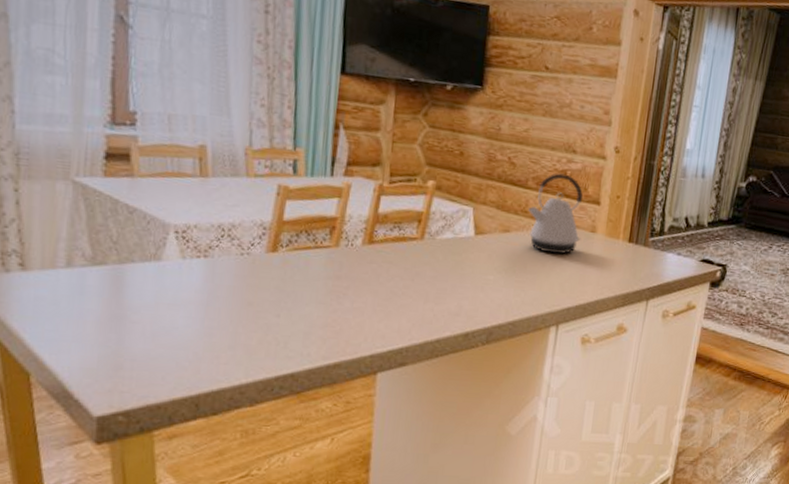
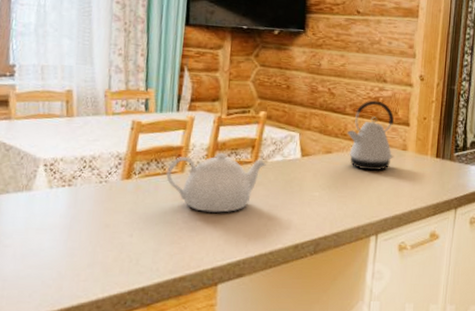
teapot: none [317,226,434,295] -> present [165,153,266,213]

